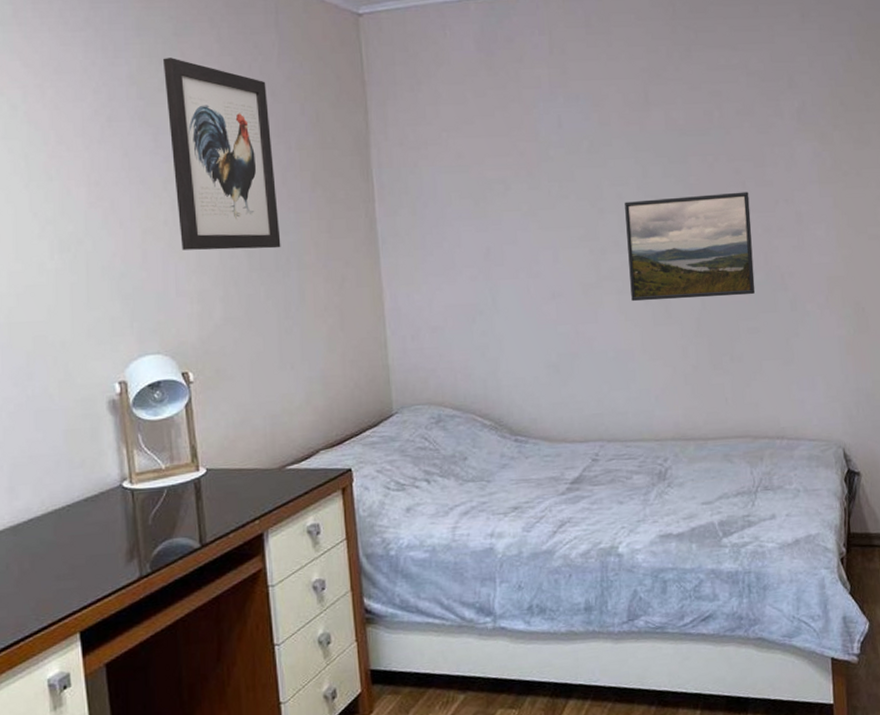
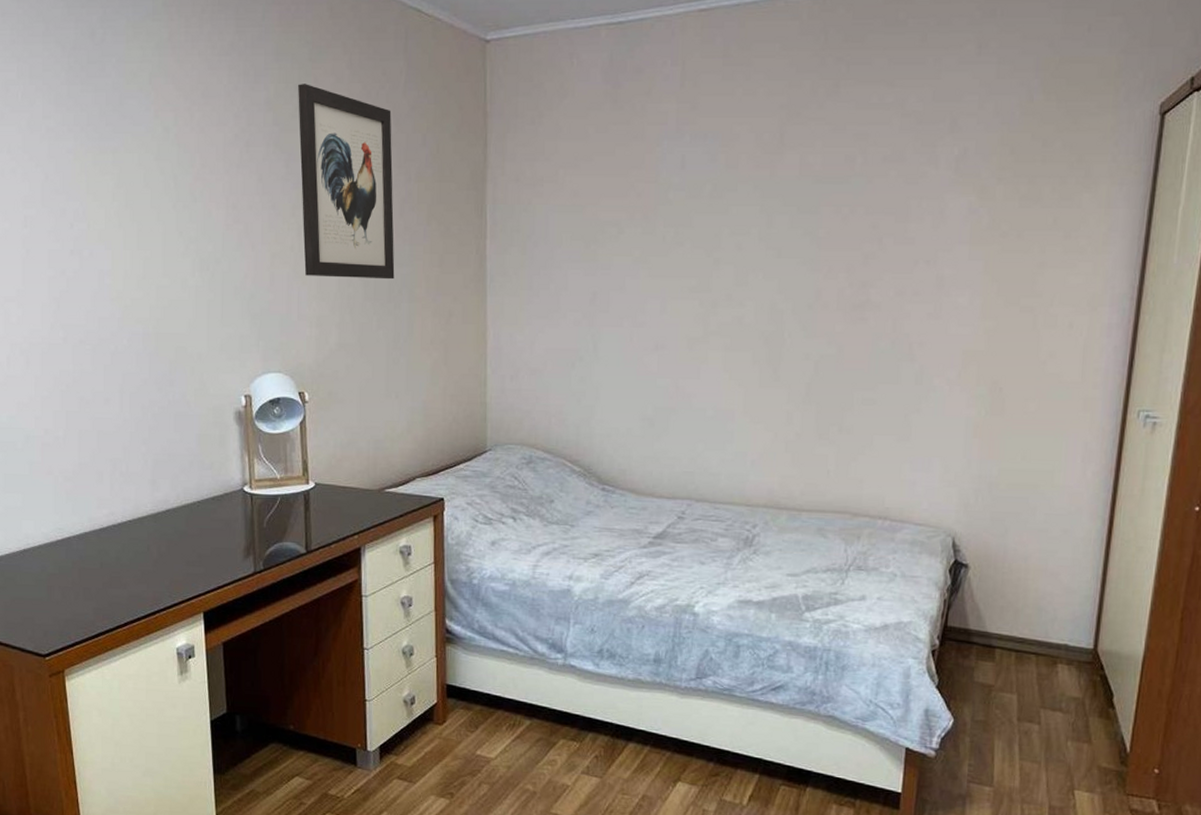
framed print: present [625,192,756,302] -> none [738,249,885,363]

